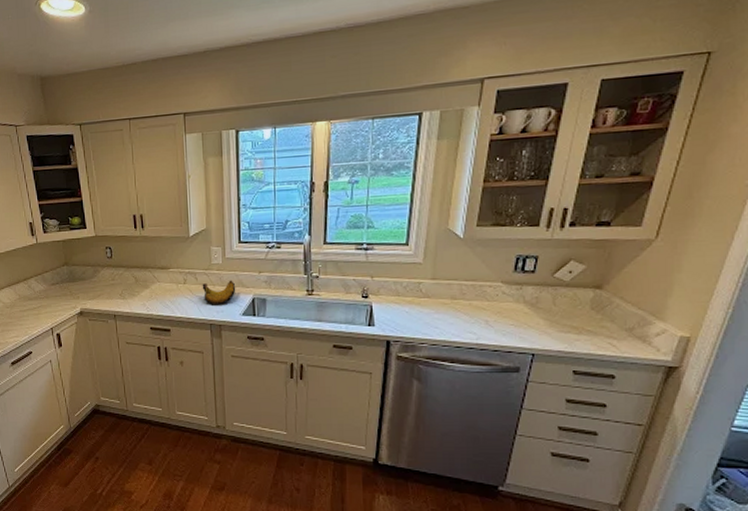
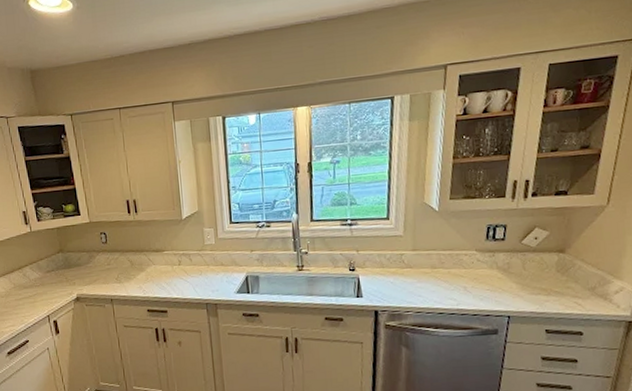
banana bunch: present [202,280,236,305] -> none [196,259,230,285]

